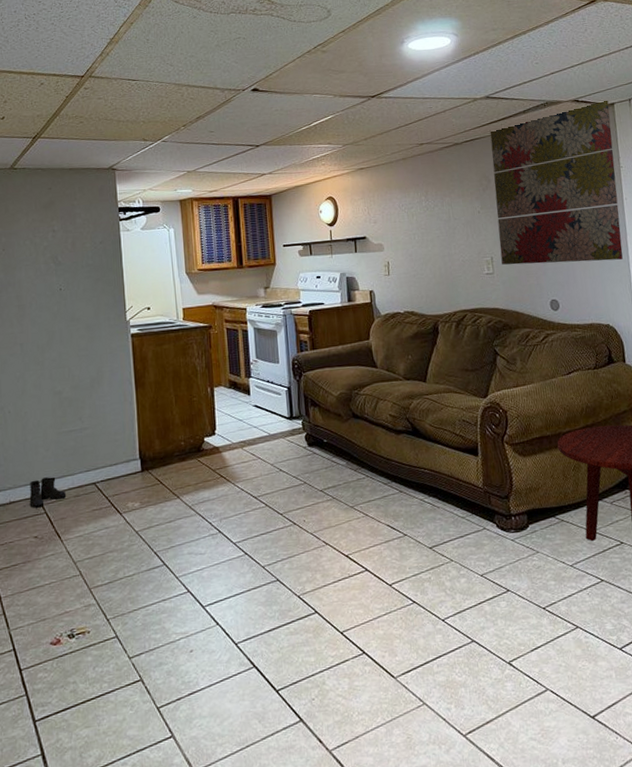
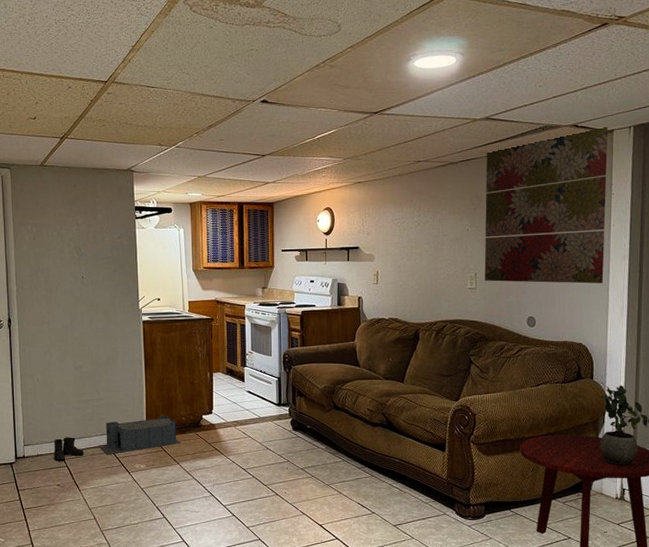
storage bin: none [84,441,181,494] -> present [99,415,181,454]

